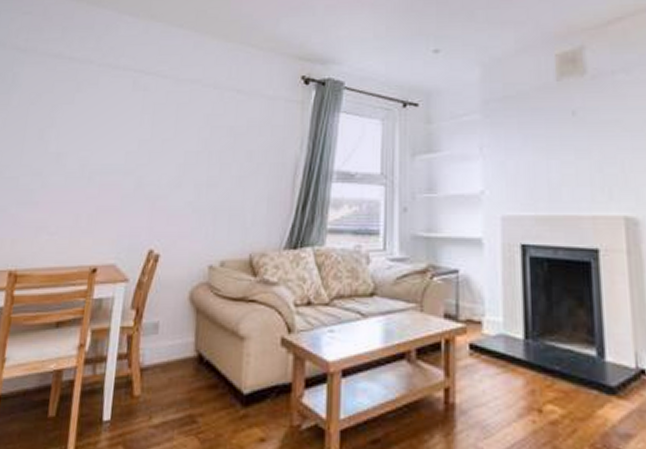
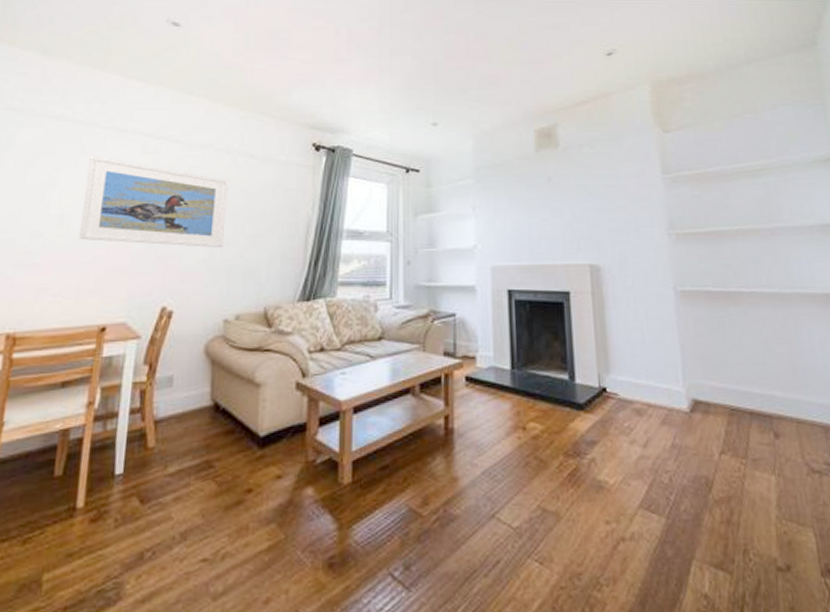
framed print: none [73,93,216,190] -> present [79,155,229,248]

